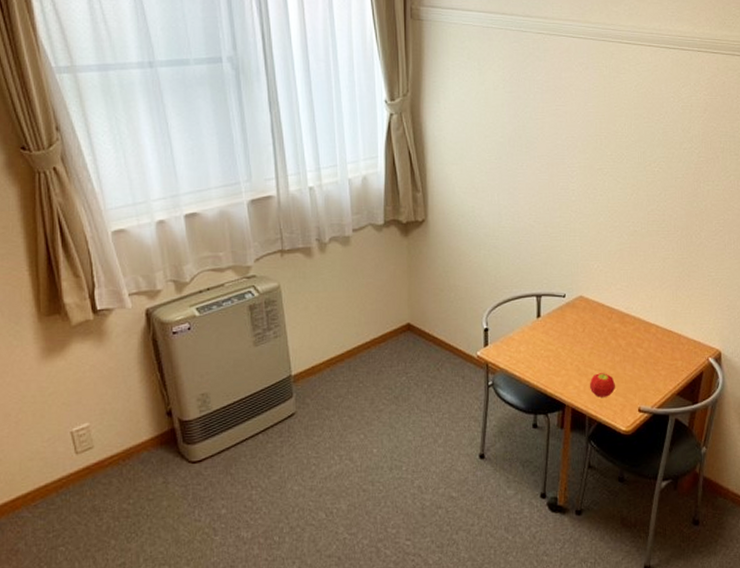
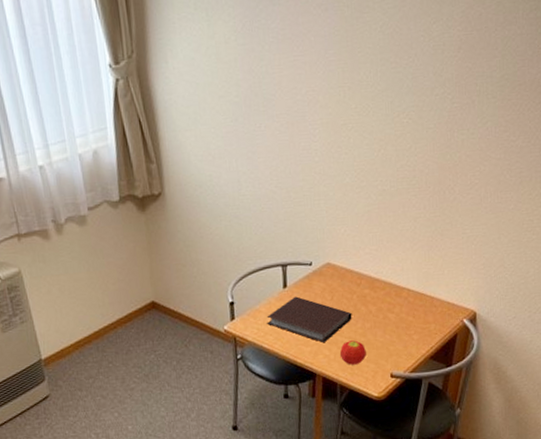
notebook: none [519,326,603,374] -> present [266,296,352,343]

